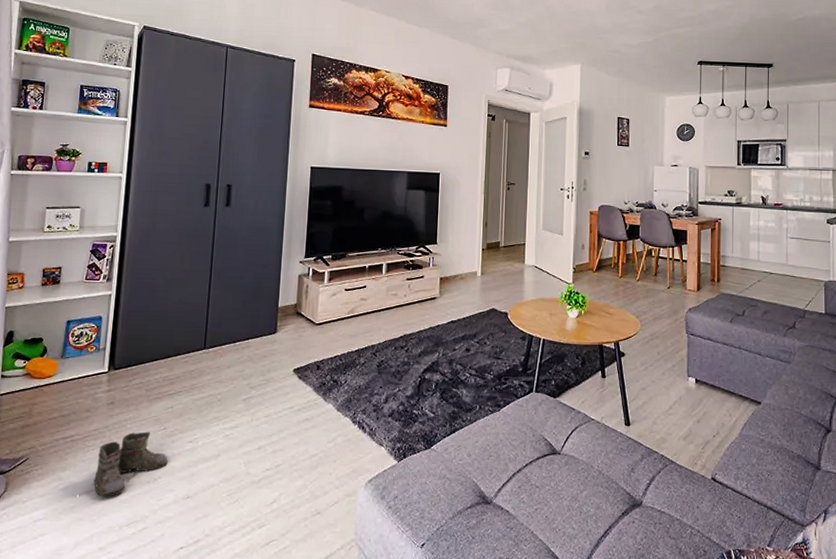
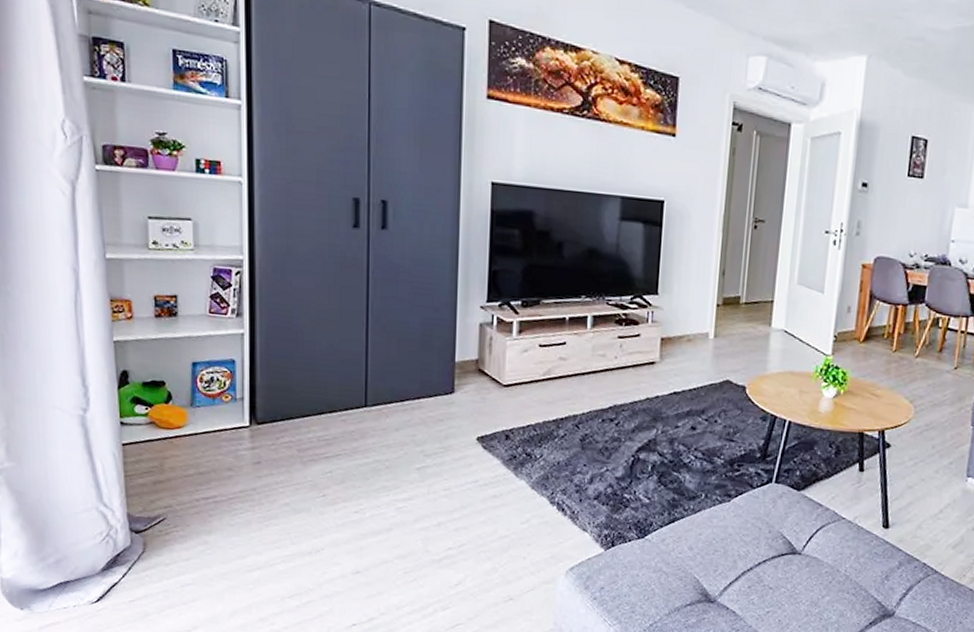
boots: present [78,431,168,497] -> none [230,497,331,566]

